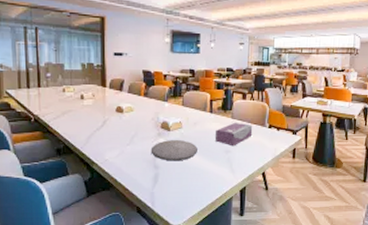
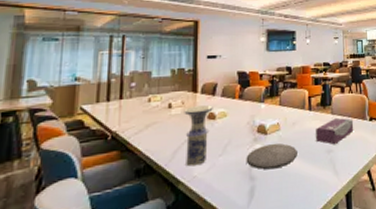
vase: none [95,99,121,151] -> present [184,105,213,167]

